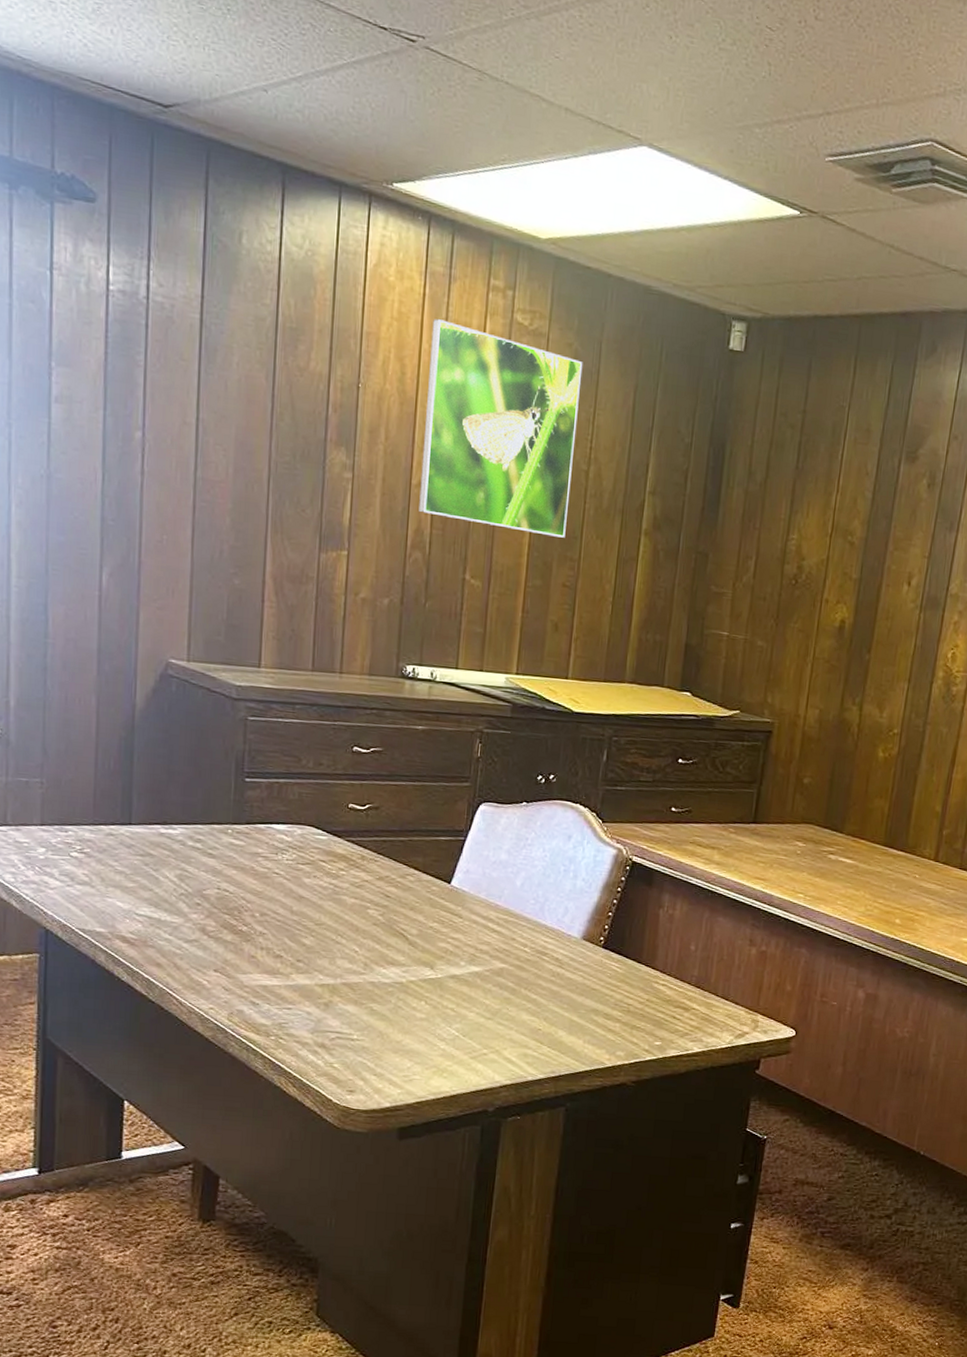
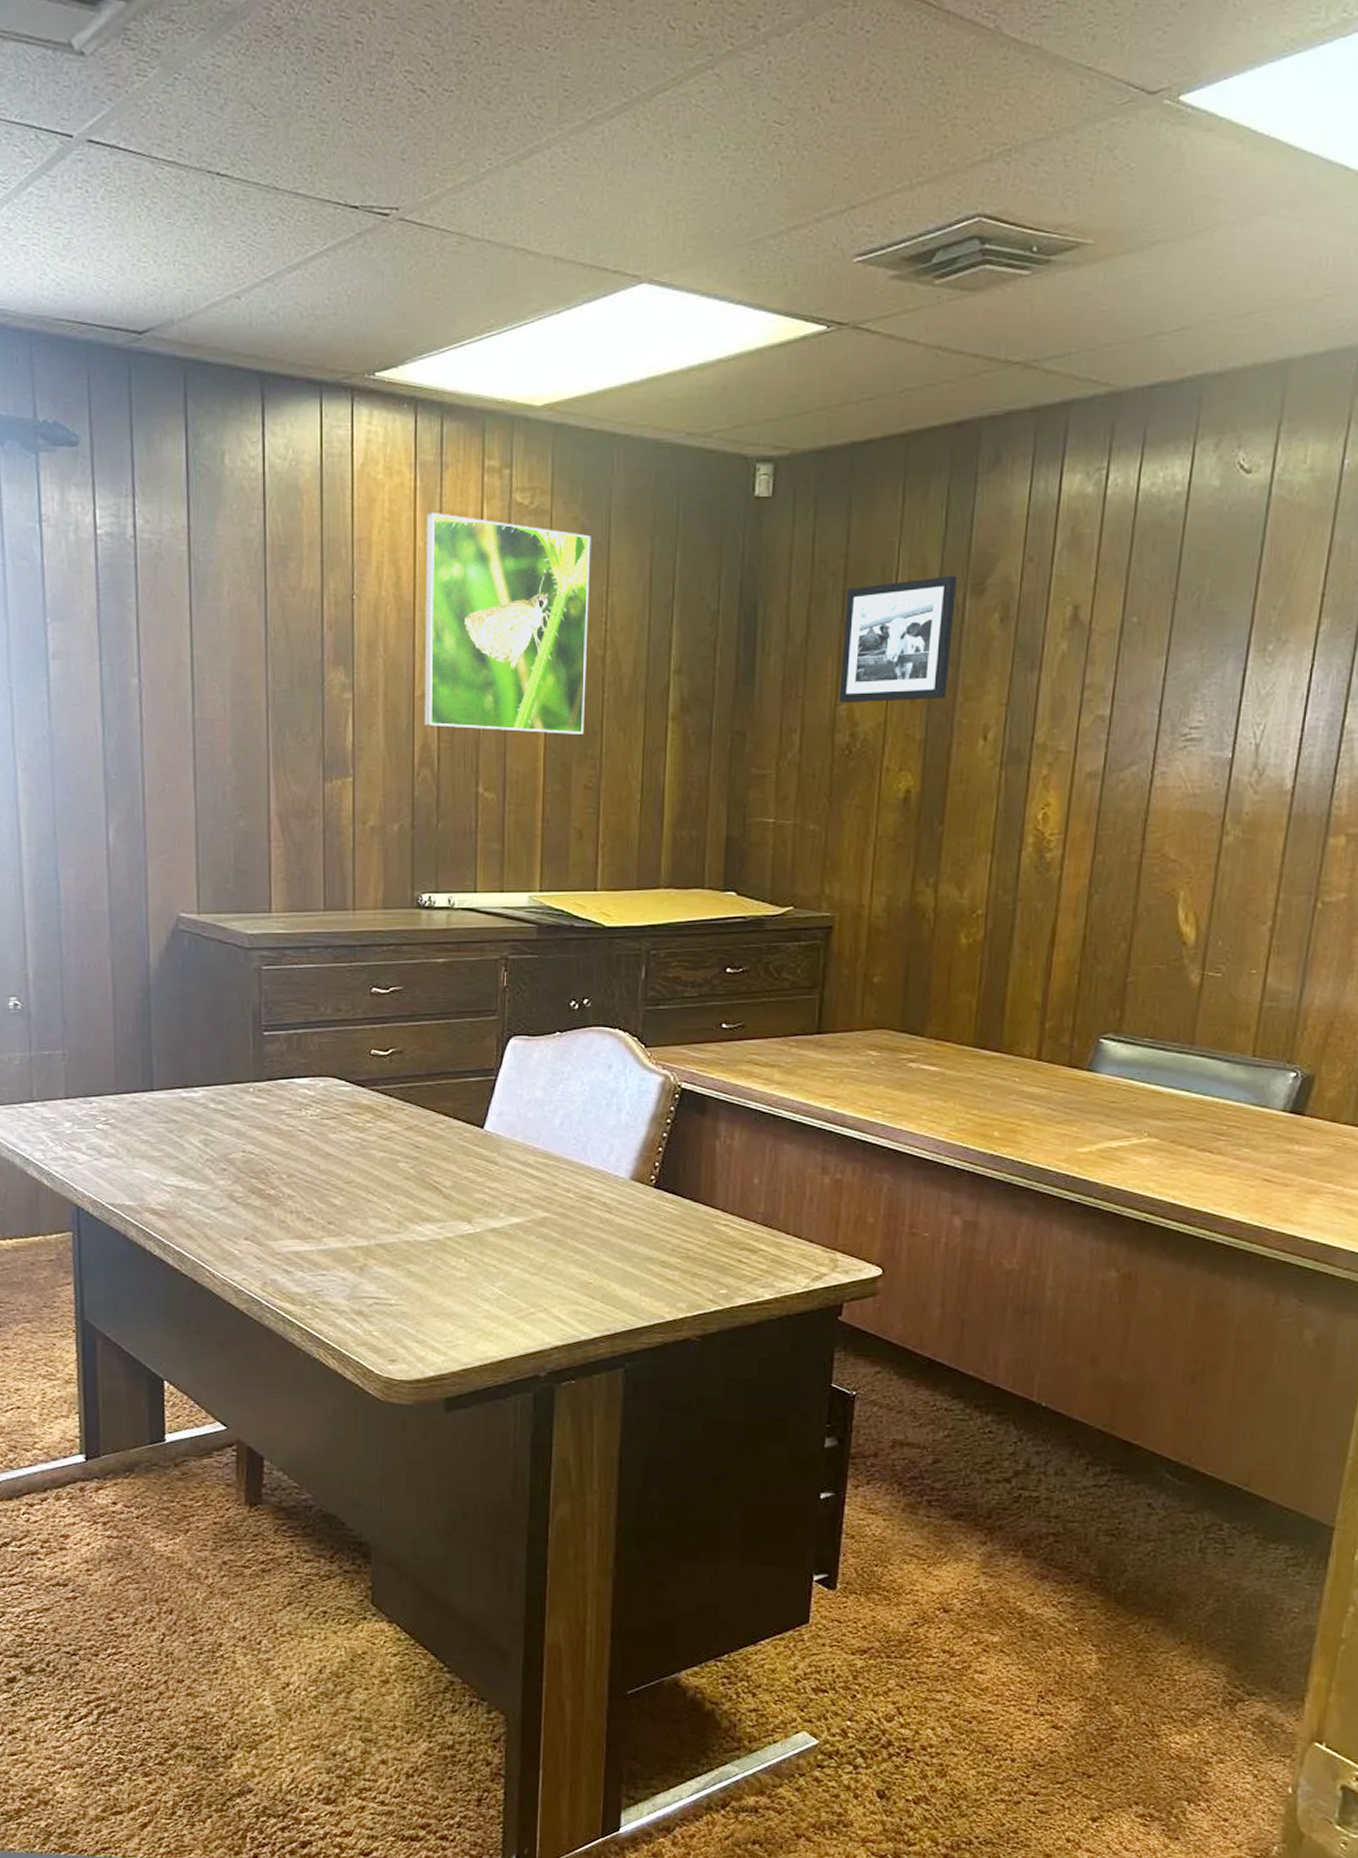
picture frame: none [789,440,895,546] -> present [838,576,958,702]

